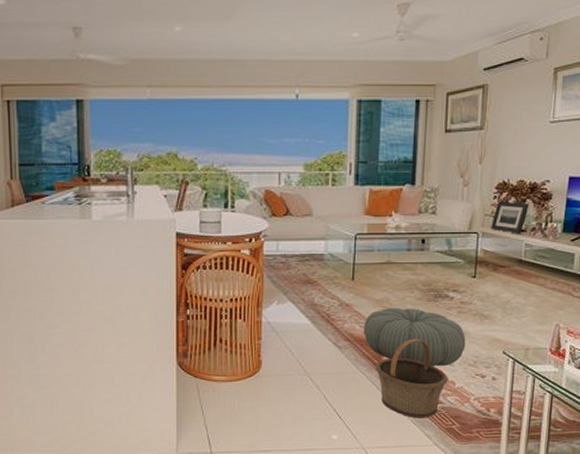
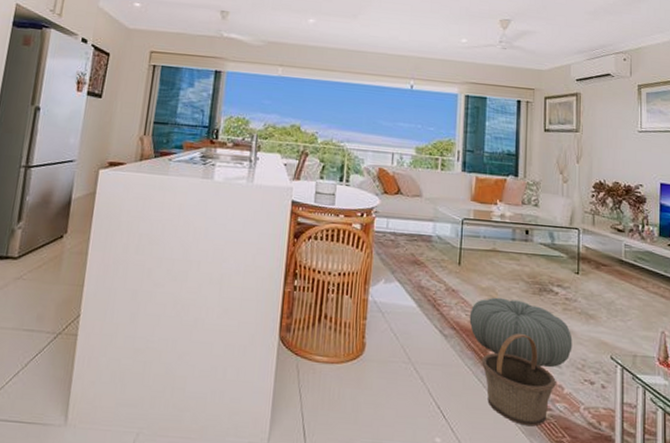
picture frame: present [491,201,530,233] -> none [591,200,626,233]

